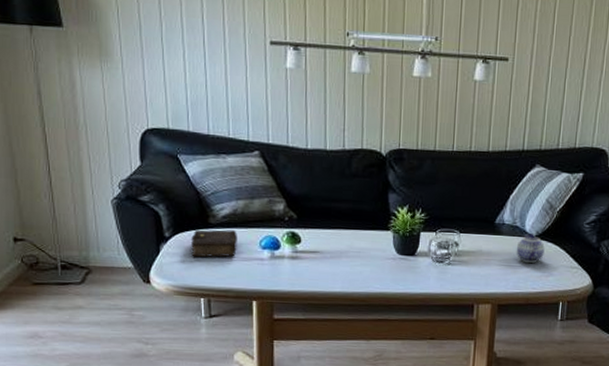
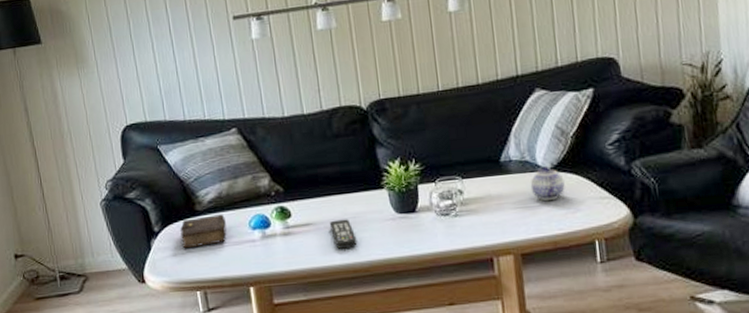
remote control: none [336,252,359,280] -> present [330,219,358,250]

